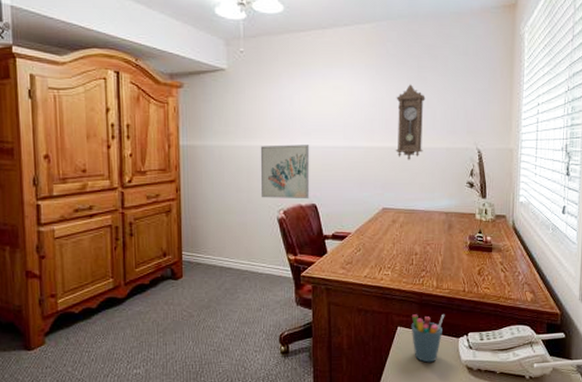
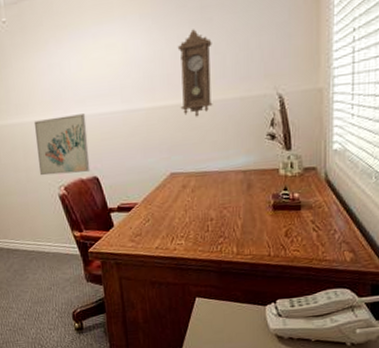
pen holder: present [411,314,444,363] -> none [210,281,247,333]

